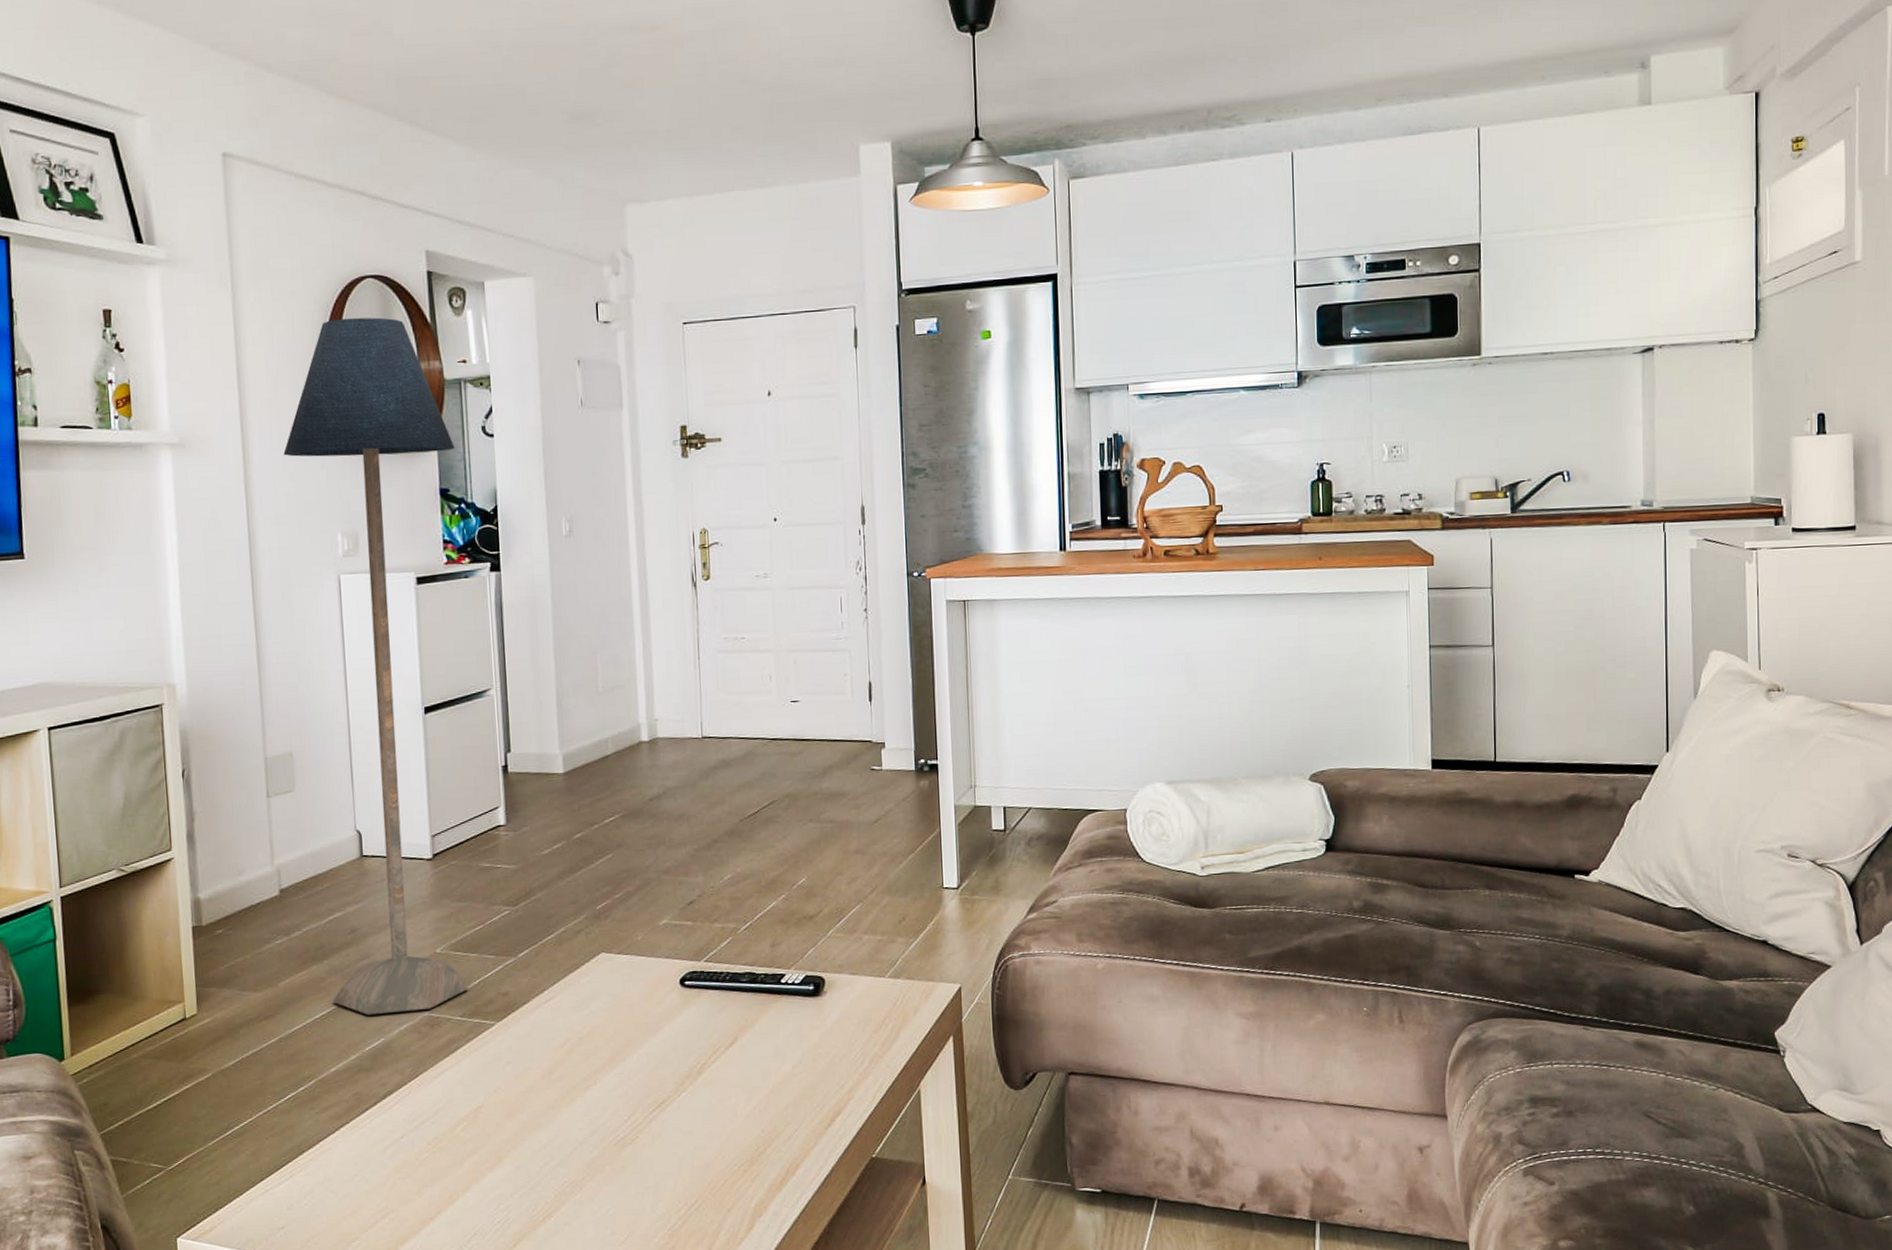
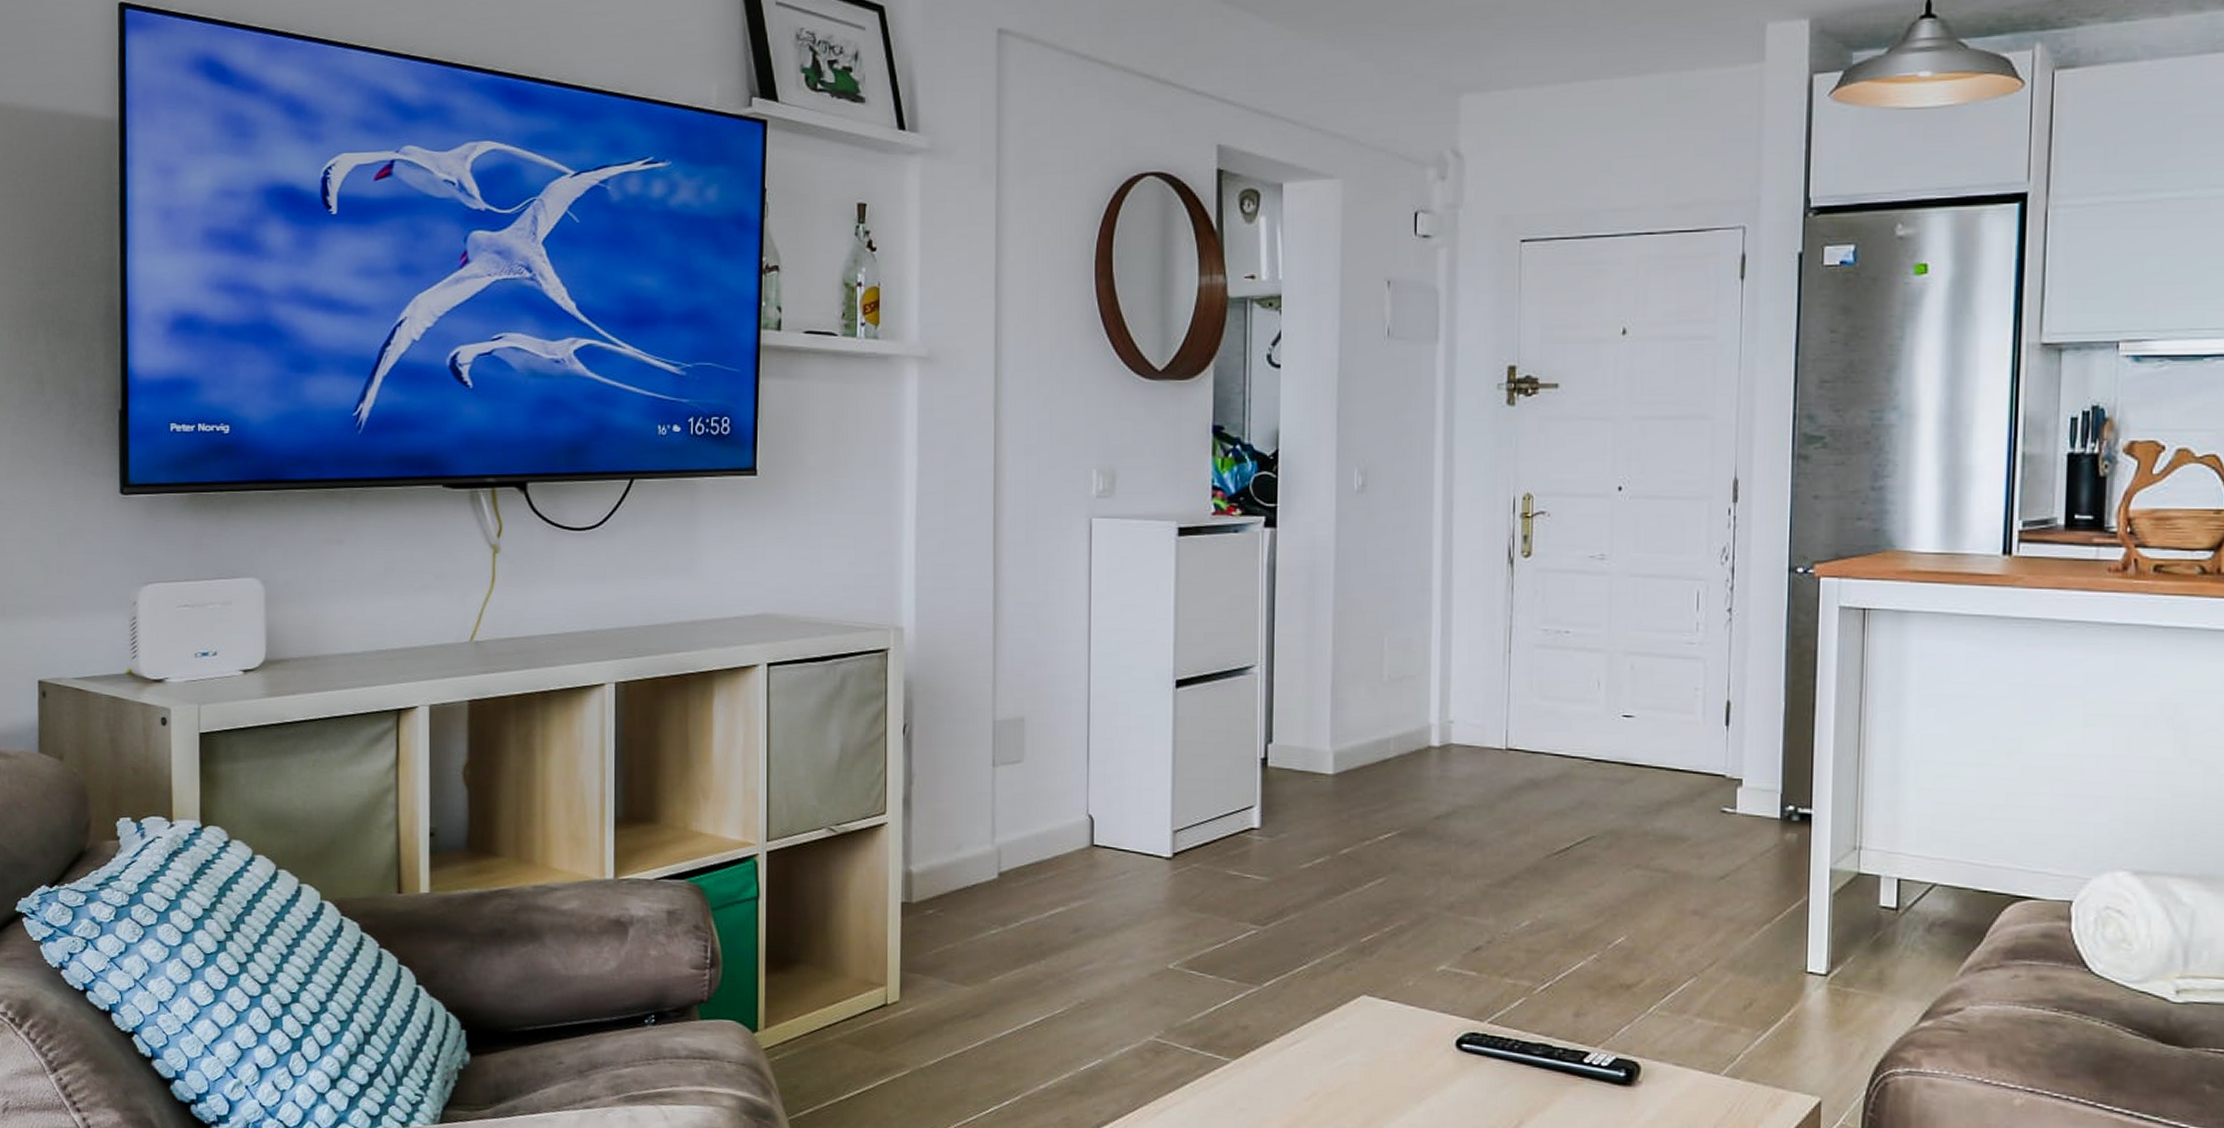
floor lamp: present [283,317,469,1016] -> none [1039,222,1234,1033]

